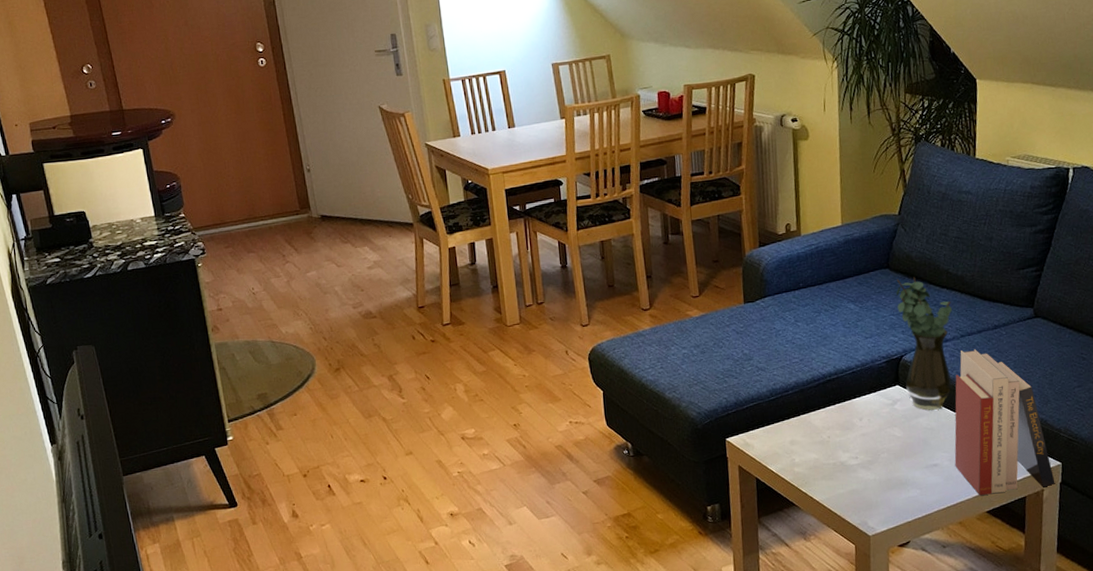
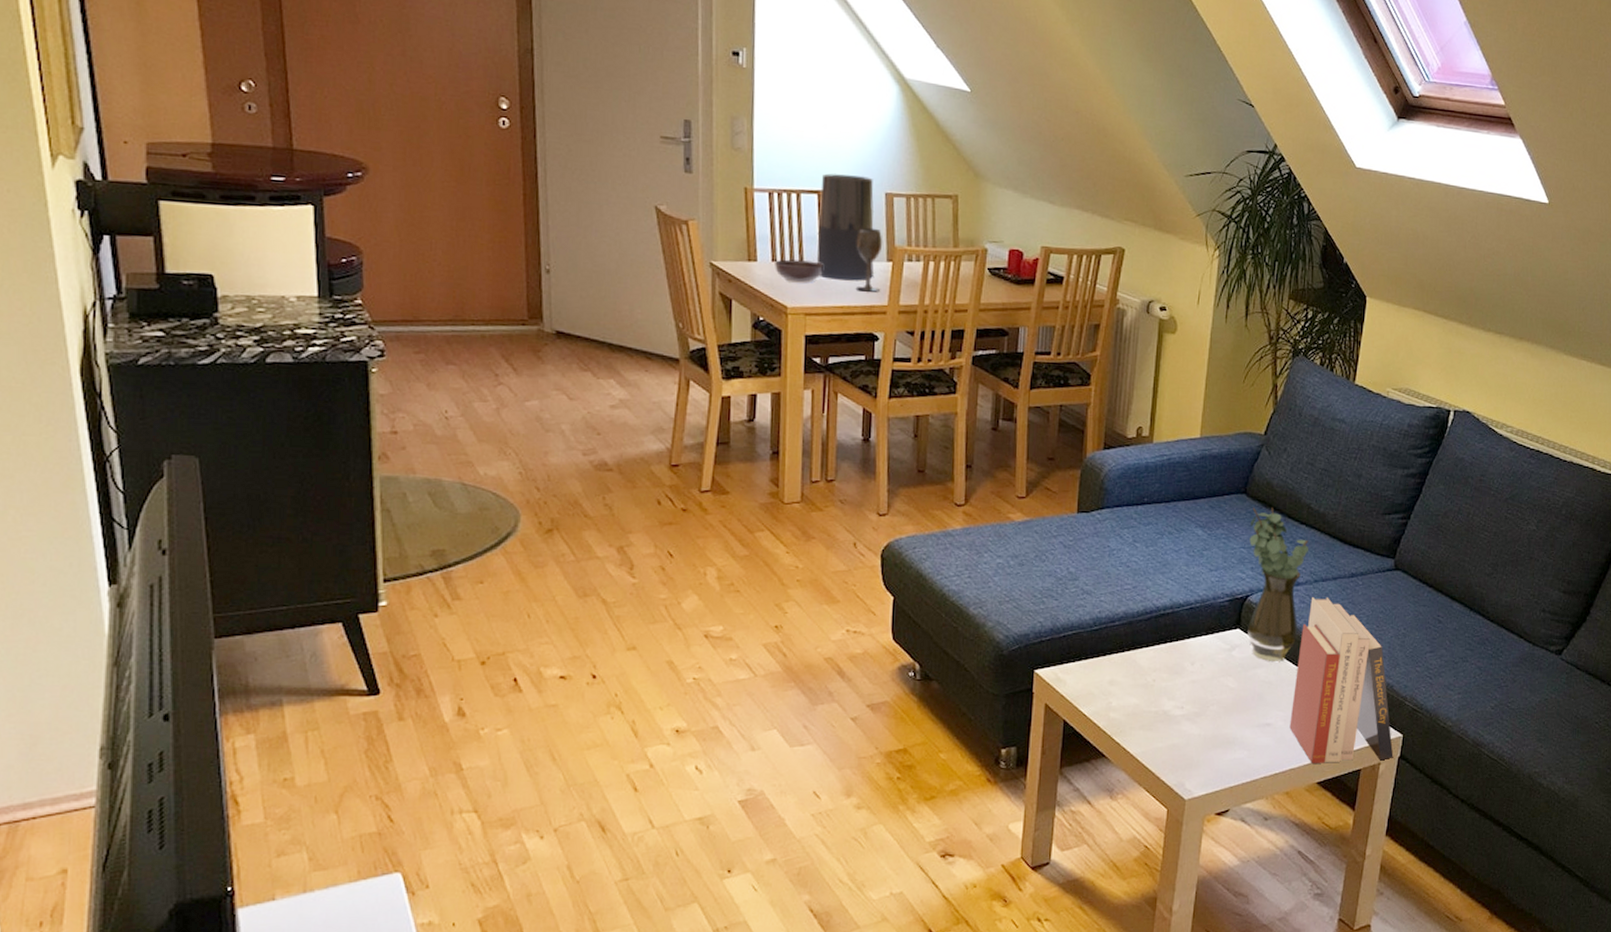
bowl: none [474,129,513,149] -> present [775,259,825,284]
vase: none [500,53,551,142] -> present [816,173,874,282]
wine glass: none [534,93,558,147] -> present [855,227,883,292]

